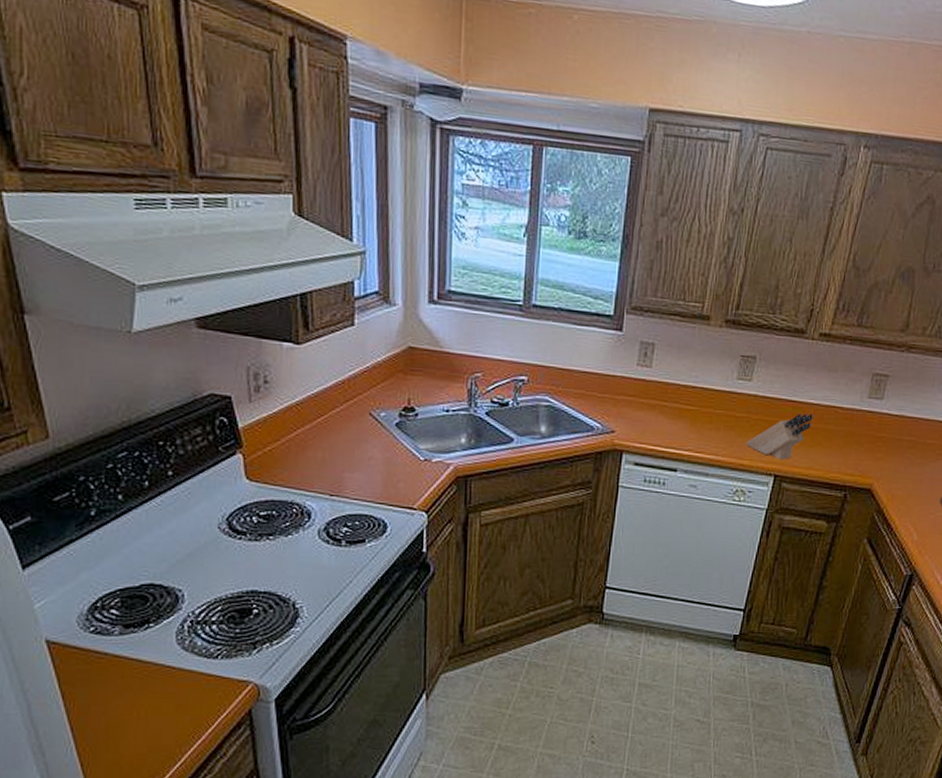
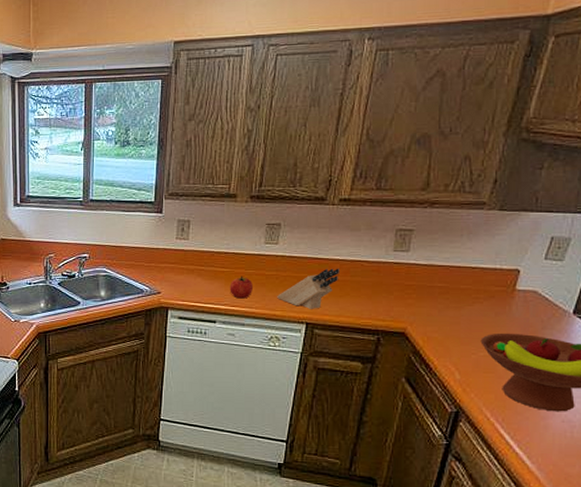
apple: none [694,416,721,444] -> present [229,276,253,299]

